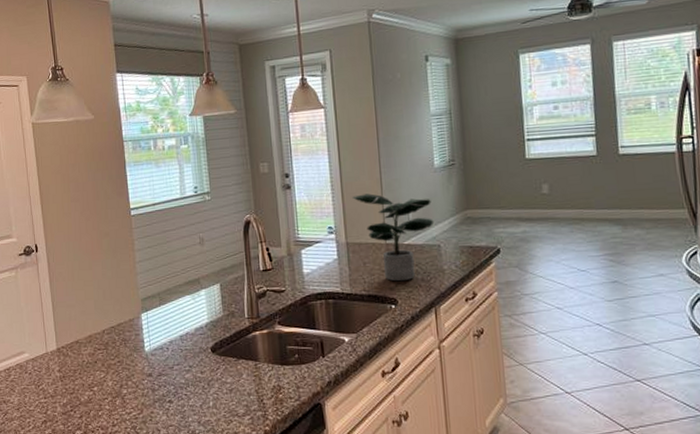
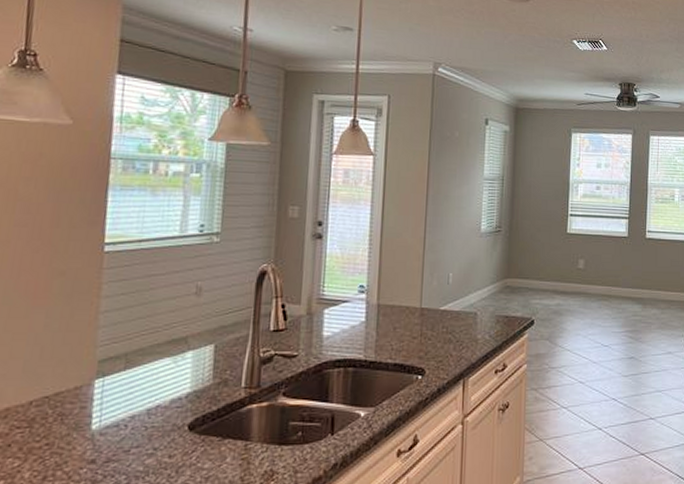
potted plant: present [352,193,434,282] -> none [391,252,474,350]

